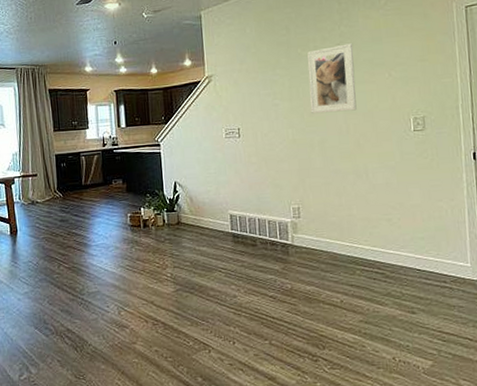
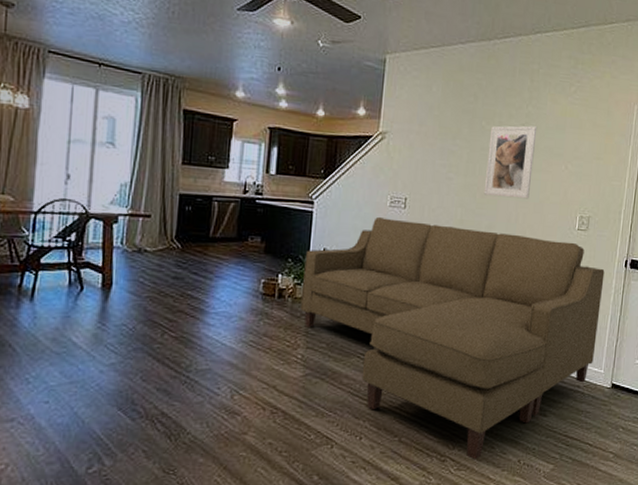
sofa: none [160,143,457,359] -> present [300,216,605,460]

